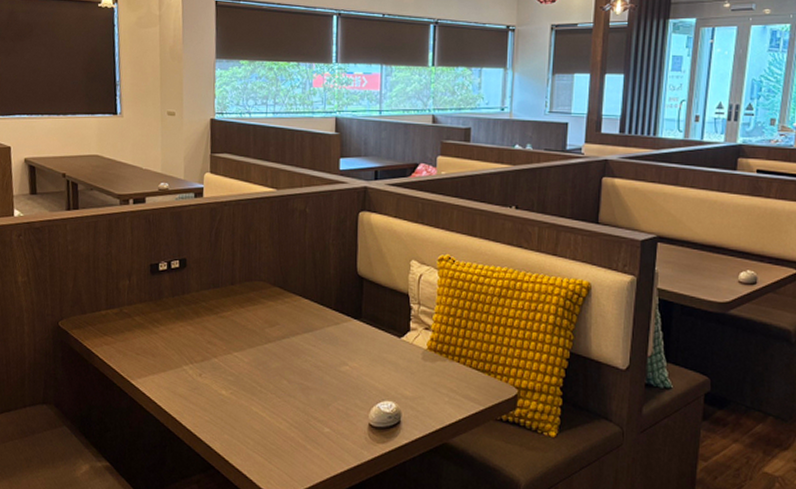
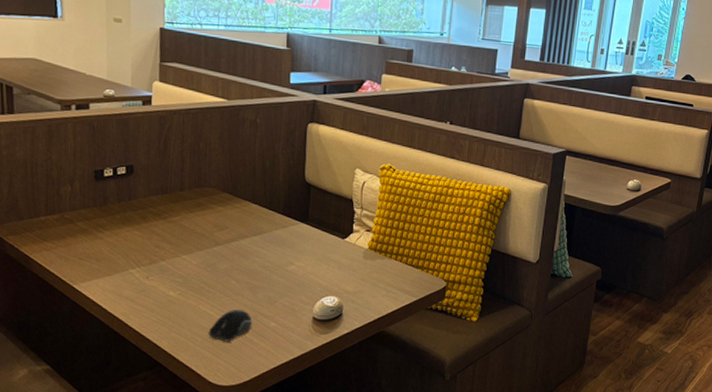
computer mouse: none [260,412,306,447] -> present [208,310,253,342]

